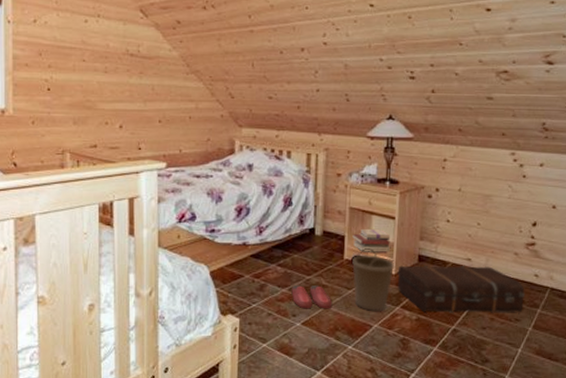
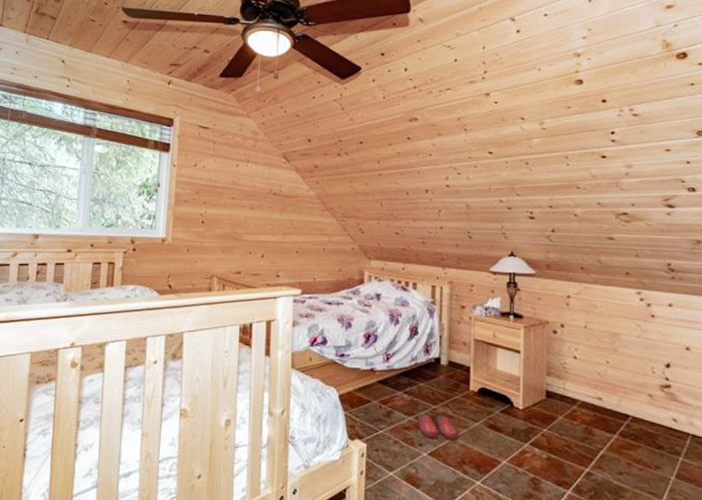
books: present [352,228,391,254] -> none [478,360,516,387]
basket: present [352,248,395,311] -> none [478,381,522,447]
suitcase: present [396,265,525,313] -> none [525,400,663,459]

